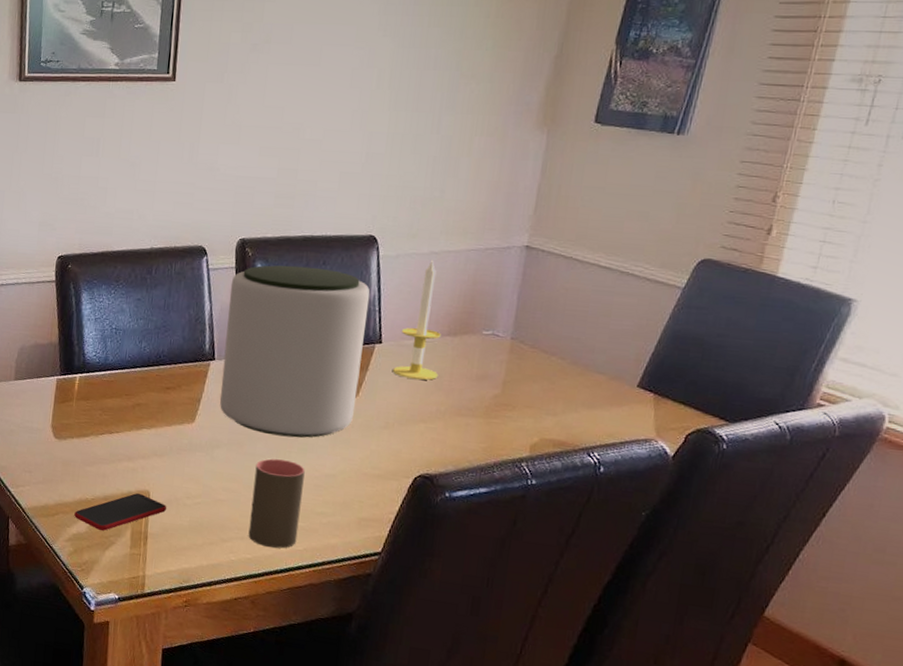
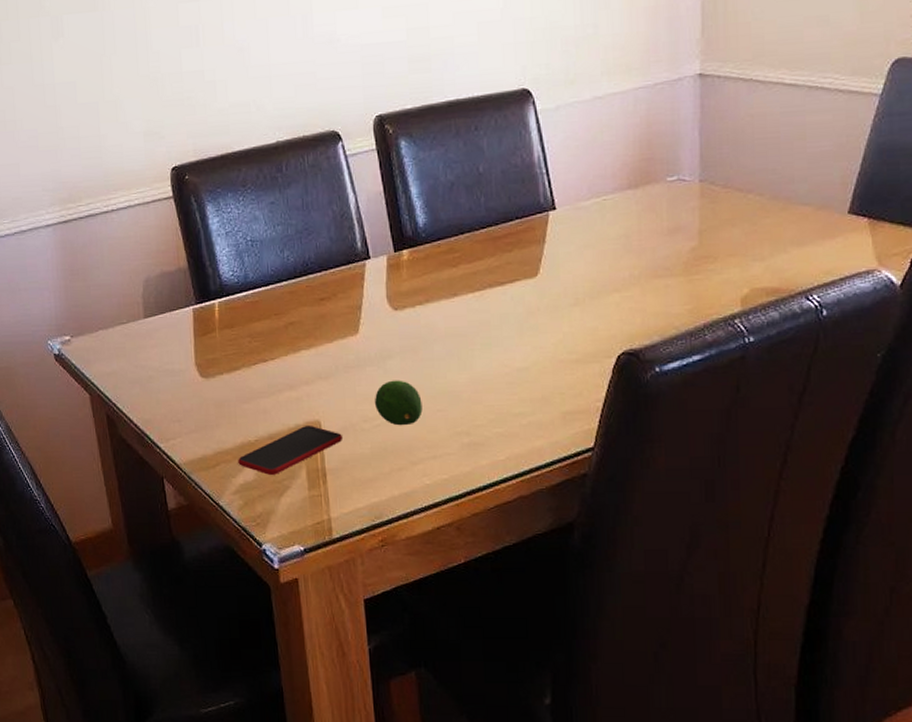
fruit: none [198,466,240,508] -> present [374,380,423,426]
plant pot: present [220,265,370,438] -> none [374,135,538,334]
cup: present [248,458,305,548] -> none [436,360,497,462]
candle: present [392,259,441,380] -> none [572,106,626,244]

